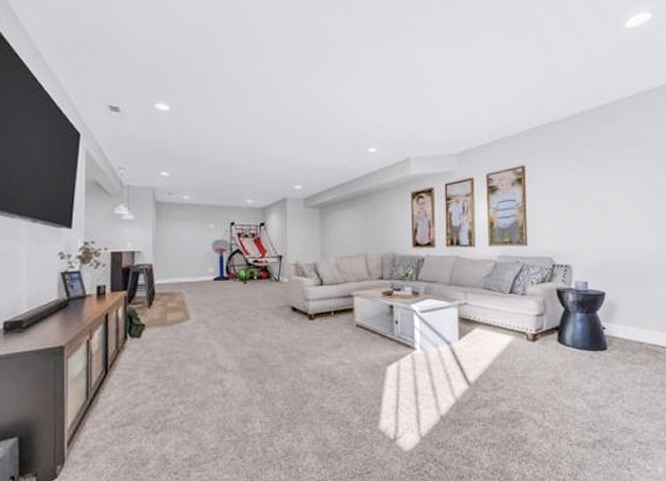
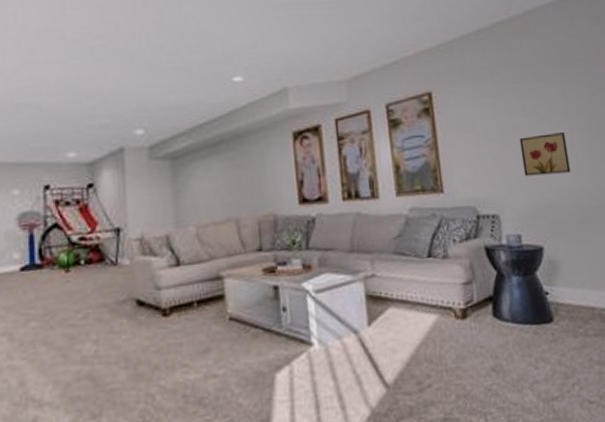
wall art: none [595,203,637,237] -> present [519,133,571,176]

